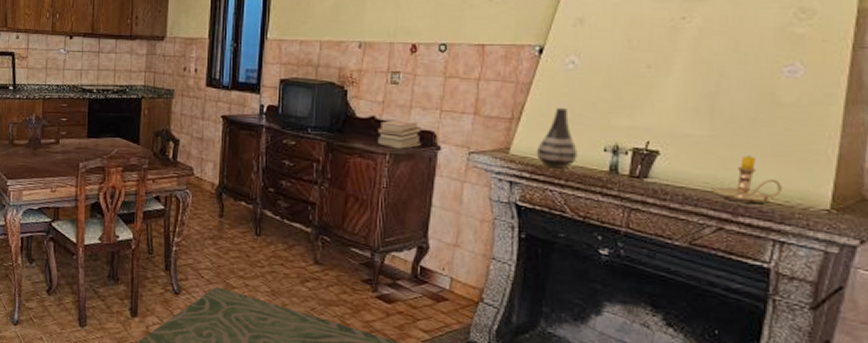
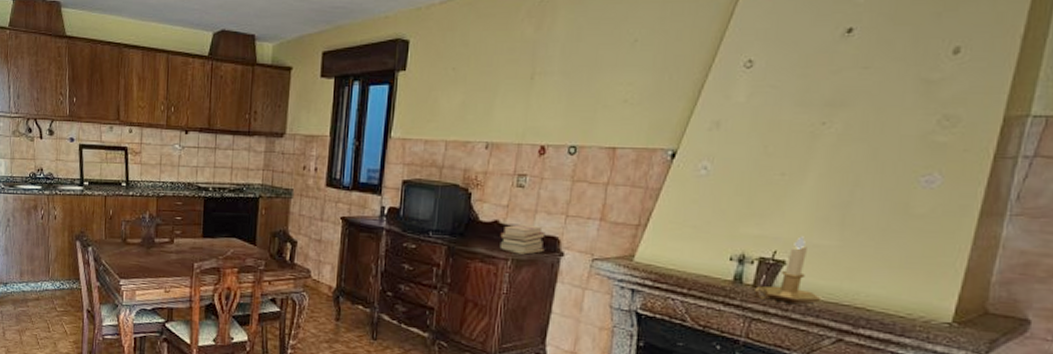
vase: present [536,107,578,169] -> none [660,214,703,277]
candlestick: none [631,127,698,194] -> present [754,236,822,305]
candlestick: present [713,155,782,205] -> none [837,266,906,317]

